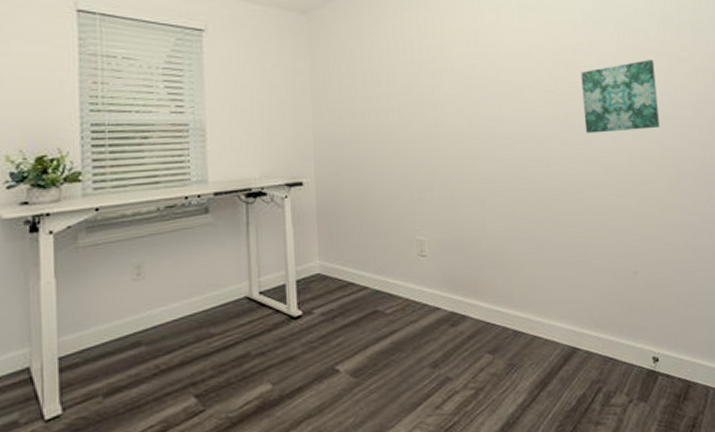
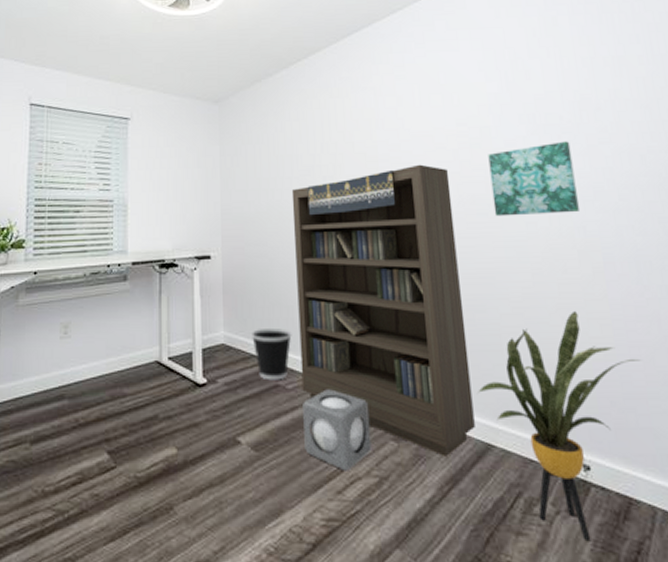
wastebasket: none [349,253,390,307] -> present [252,327,292,381]
bookcase: none [388,82,563,363] -> present [291,164,475,457]
speaker: none [402,310,469,387] -> present [303,389,372,471]
house plant: none [566,219,704,422] -> present [478,310,641,540]

